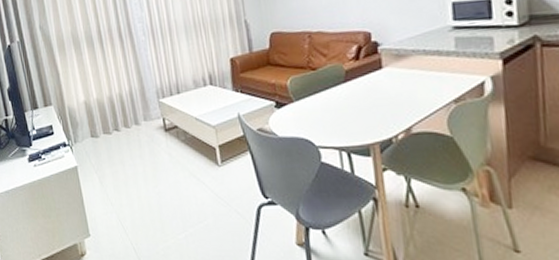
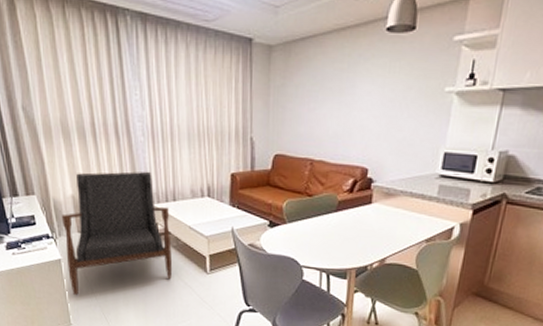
armchair: none [76,67,183,202] -> present [61,171,172,295]

